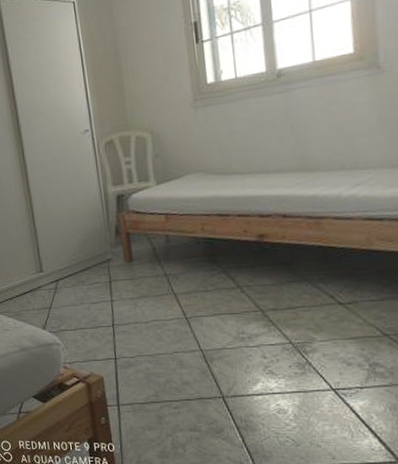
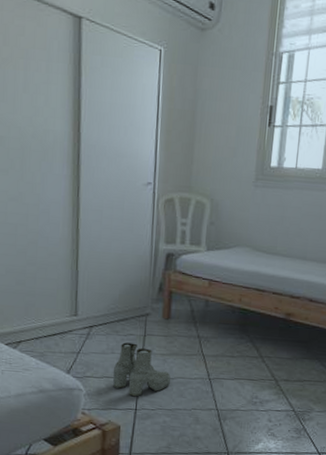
boots: none [85,291,145,346] -> present [113,342,171,397]

